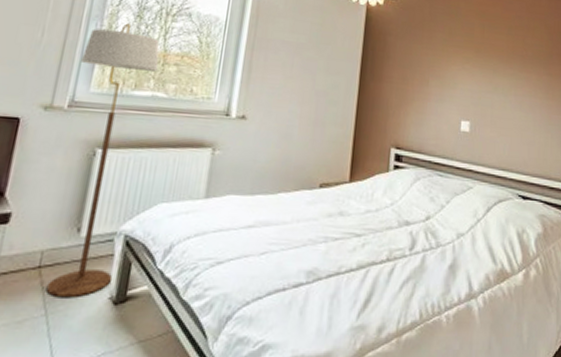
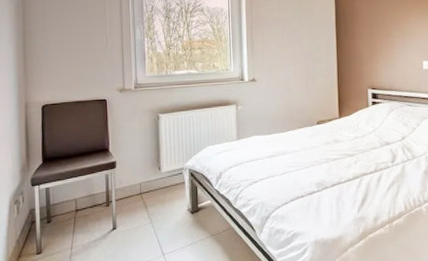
floor lamp: present [45,23,159,297] -> none [136,23,188,211]

